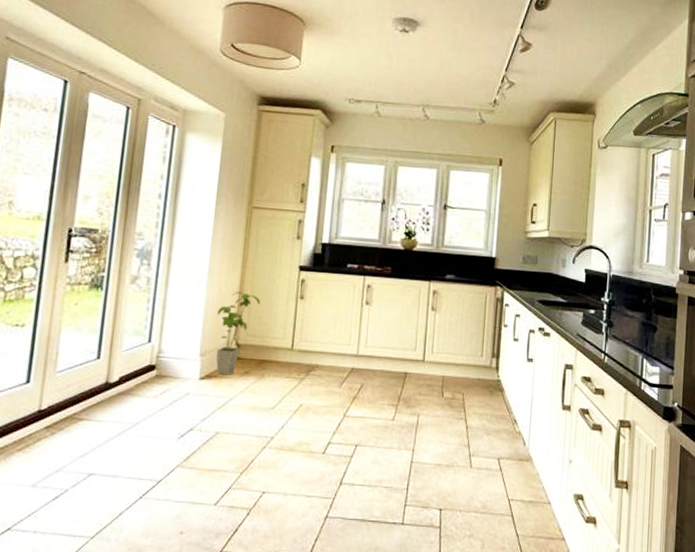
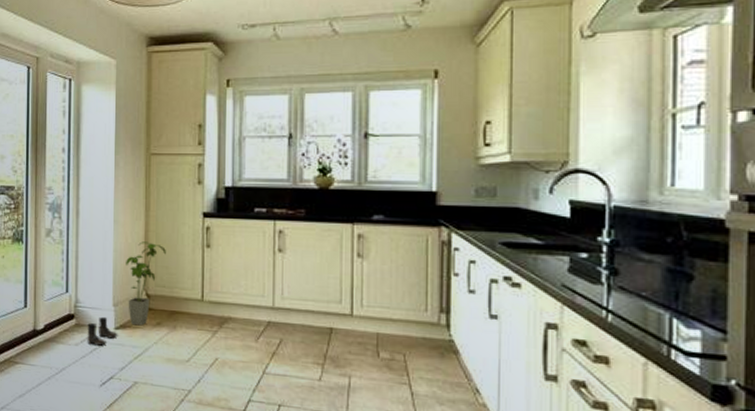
boots: none [167,366,203,397] -> present [87,316,118,346]

